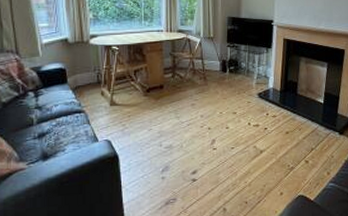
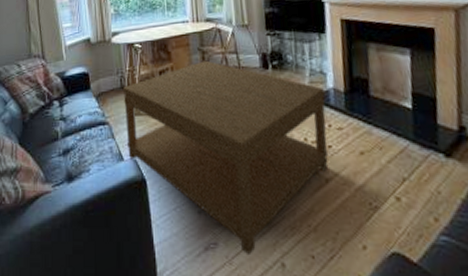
coffee table: none [100,63,266,206] -> present [123,60,329,256]

